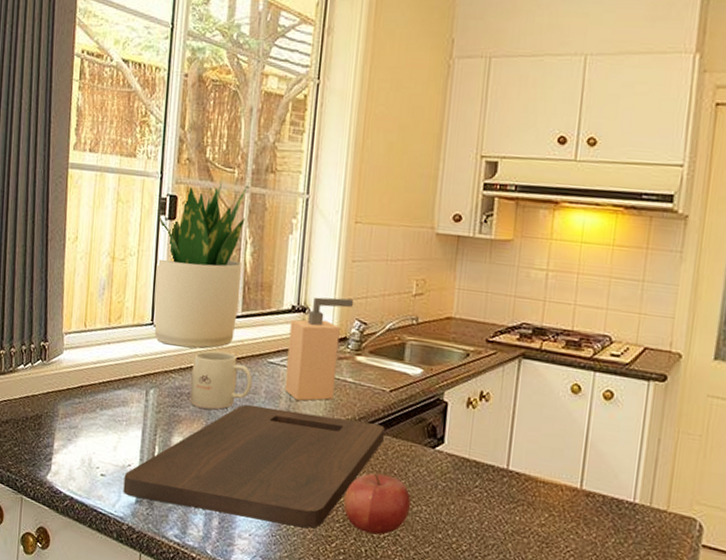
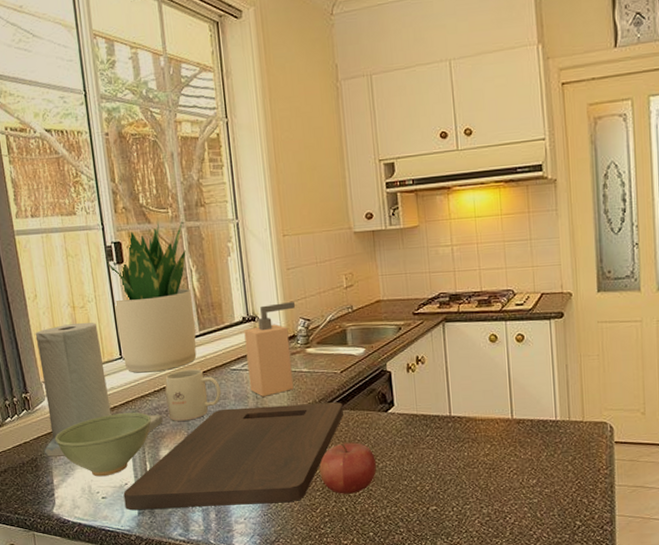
paper towel: none [51,275,183,420] -> present [35,322,163,457]
bowl: none [64,383,171,452] -> present [54,412,152,477]

